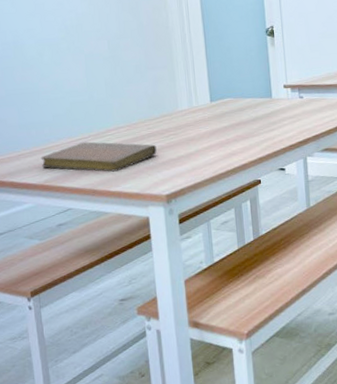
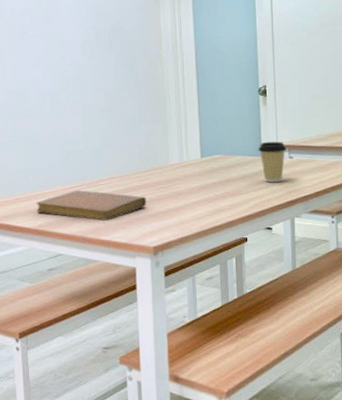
coffee cup: none [268,81,297,124] -> present [258,141,287,183]

